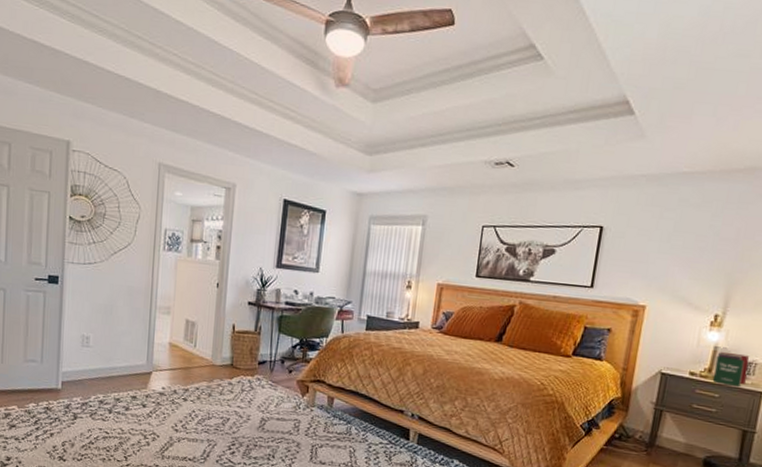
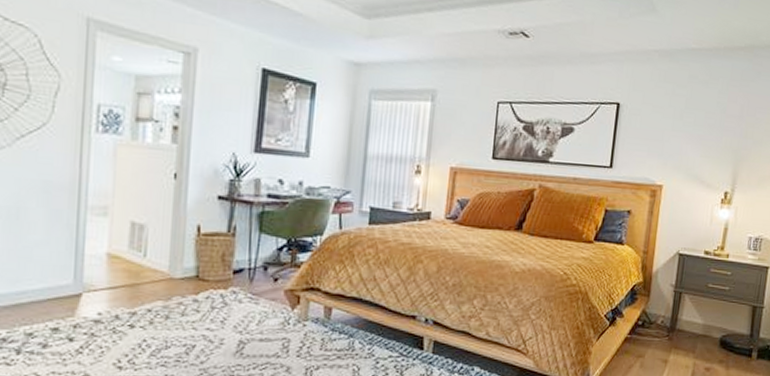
books: present [713,351,750,388] -> none [725,228,756,264]

